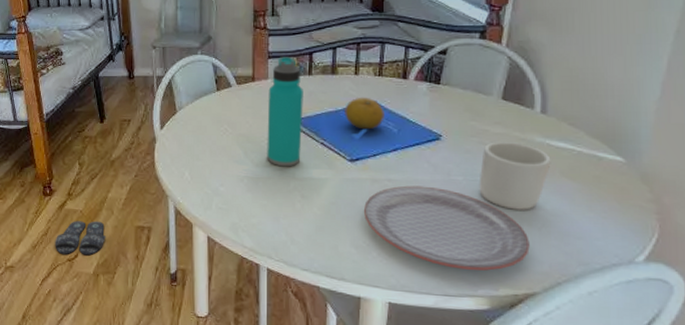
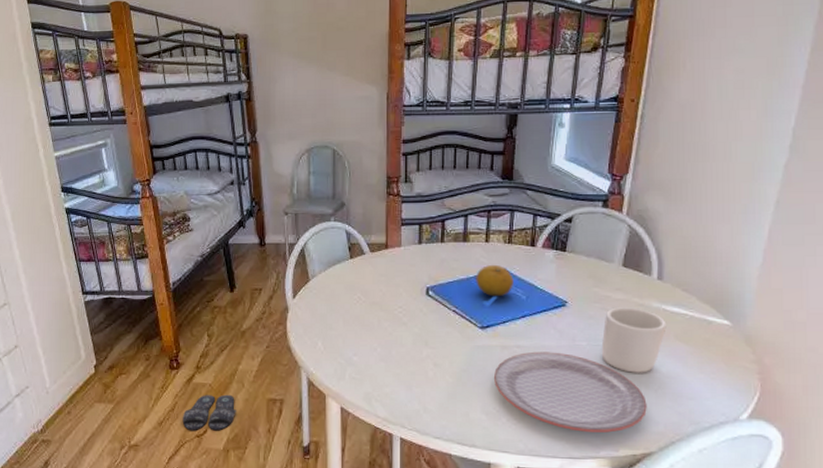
water bottle: present [267,57,303,167] -> none [400,224,436,335]

